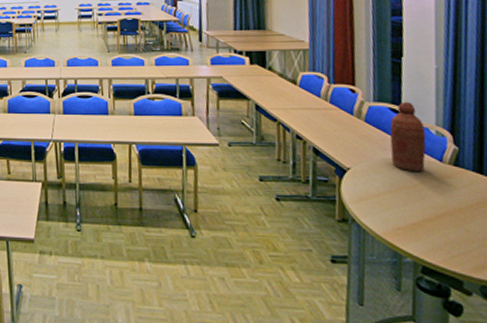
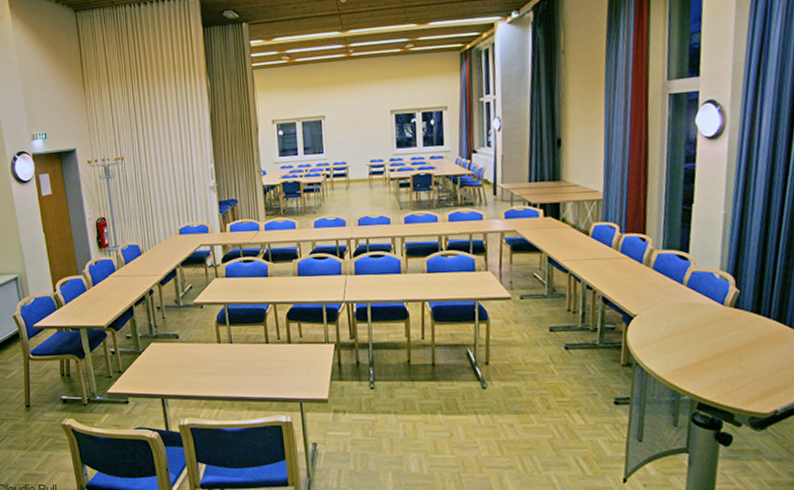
bottle: present [390,101,426,172] -> none [676,248,710,316]

